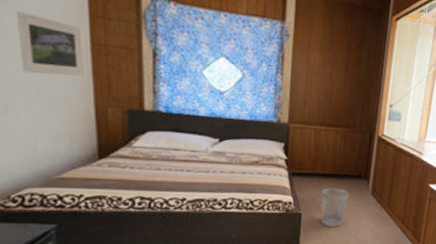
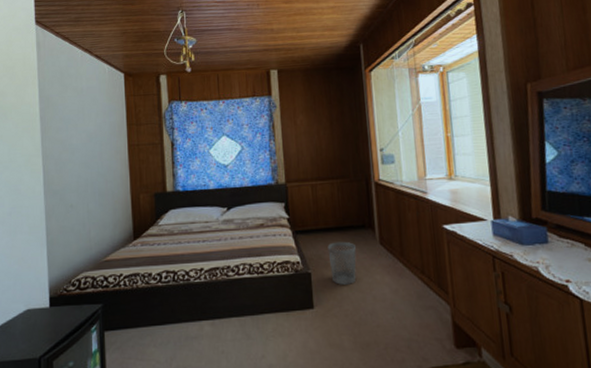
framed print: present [17,12,84,76] -> none [81,132,123,177]

